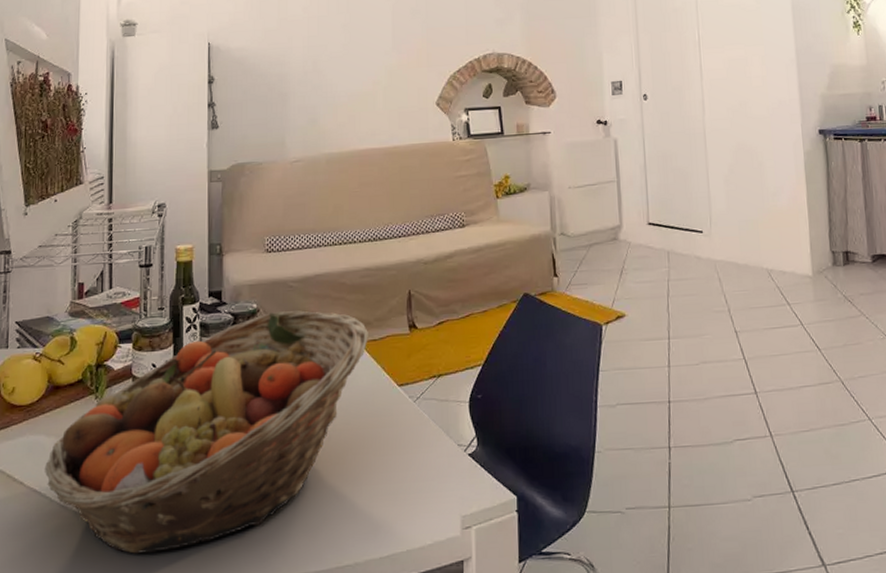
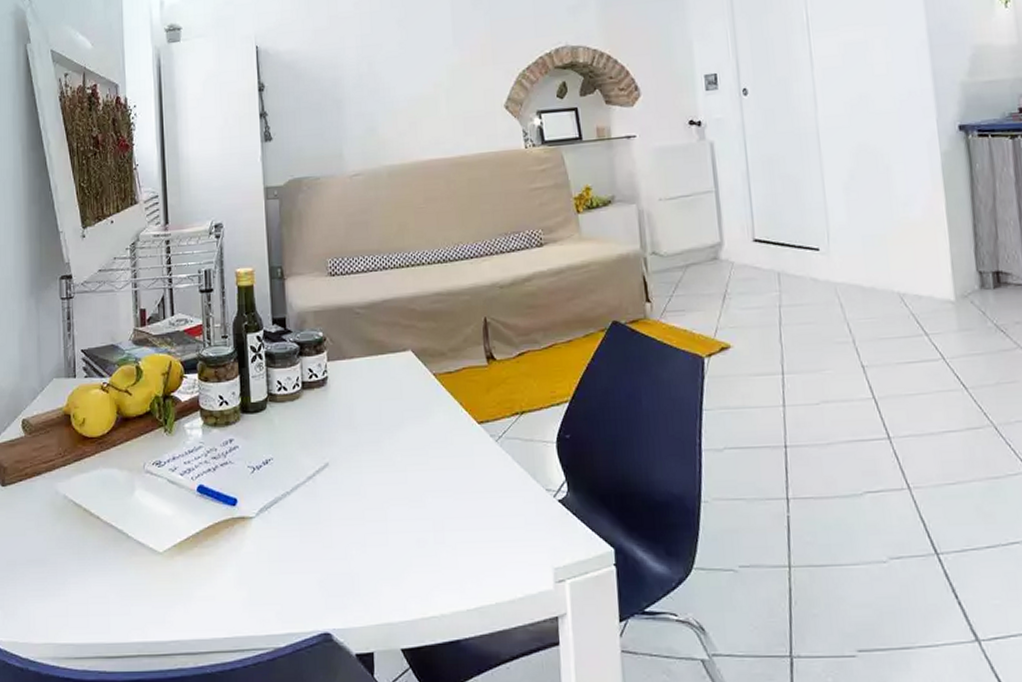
fruit basket: present [45,310,368,554] -> none [120,339,443,595]

